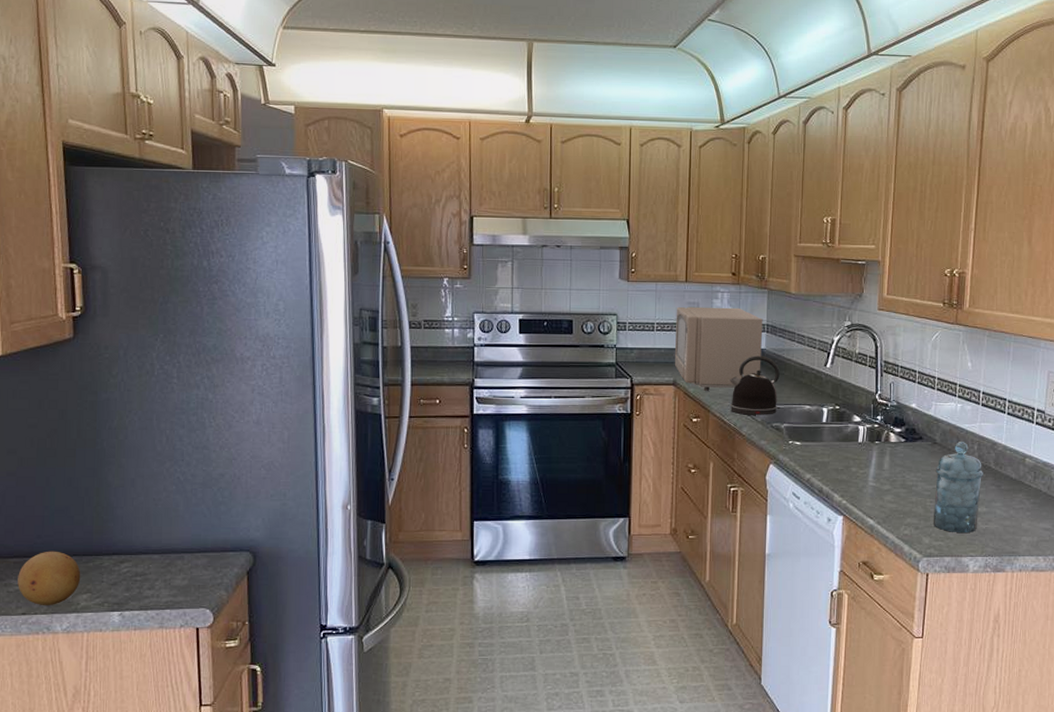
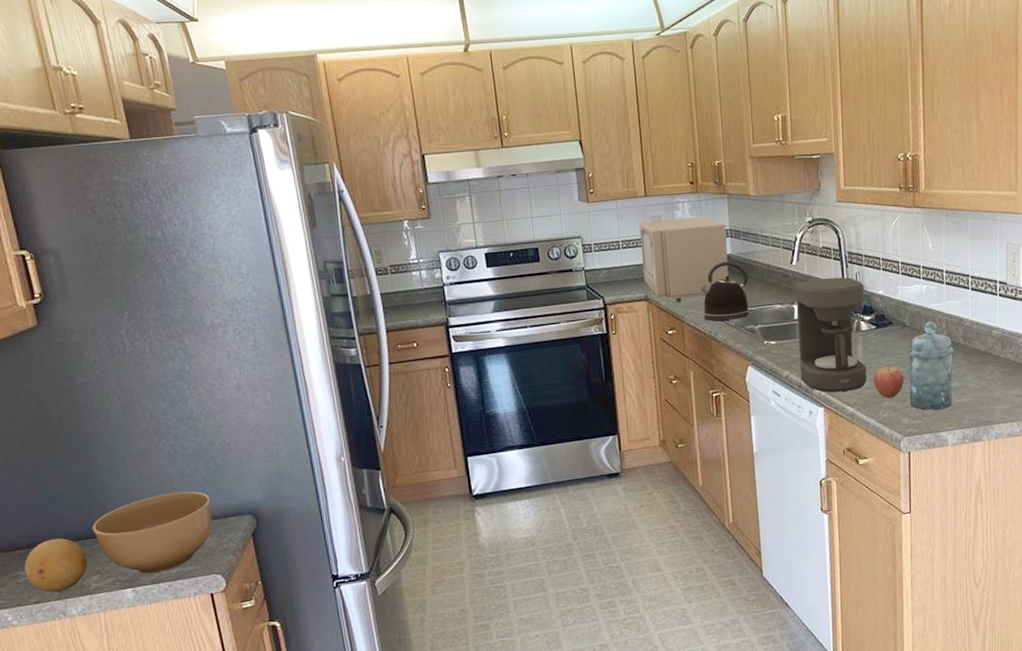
bowl: none [90,519,212,599] -> present [92,491,213,574]
coffee maker: none [822,384,897,502] -> present [795,277,867,393]
fruit: none [897,476,929,515] -> present [873,360,904,399]

